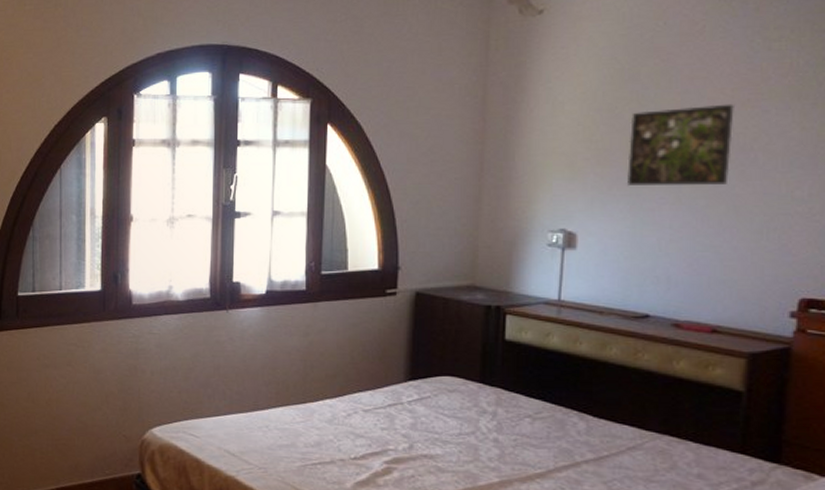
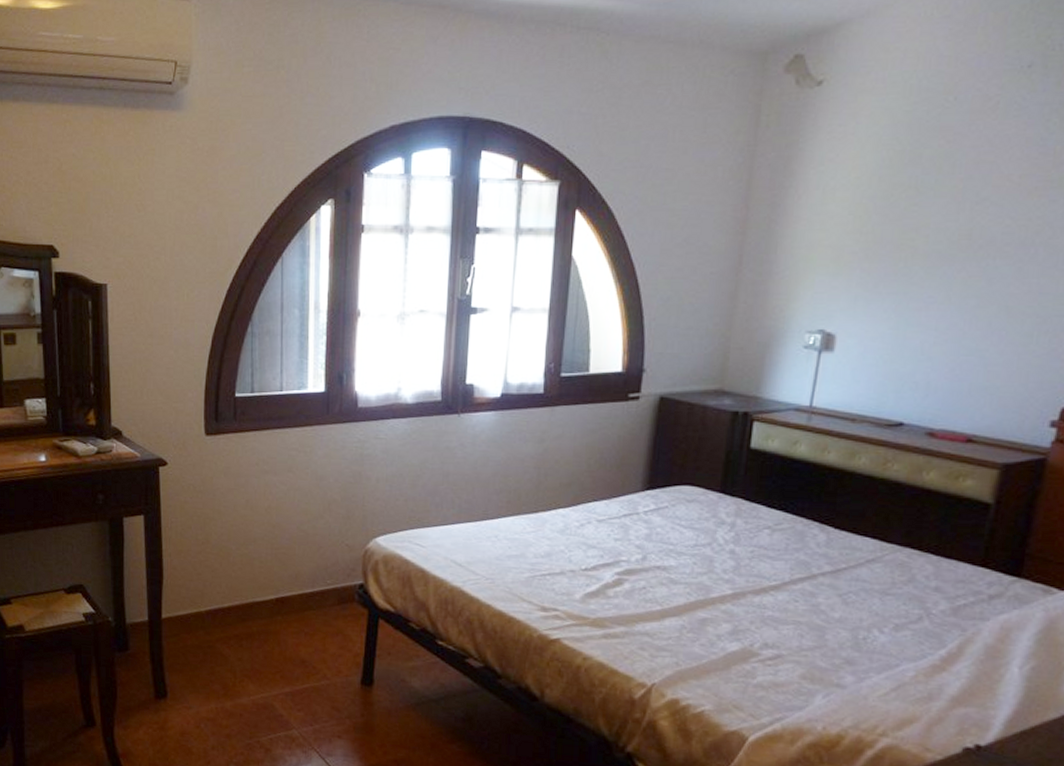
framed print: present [627,103,734,187] -> none [895,192,1020,284]

